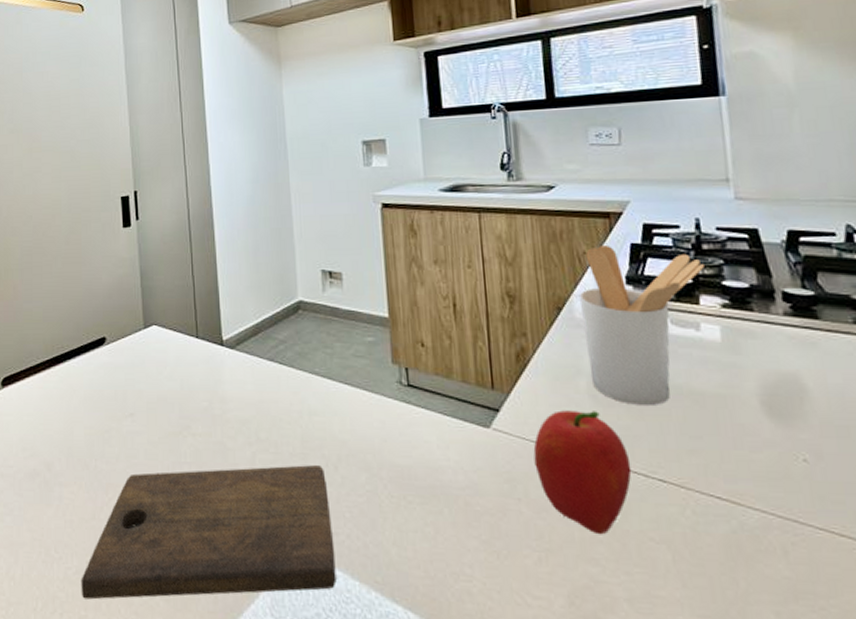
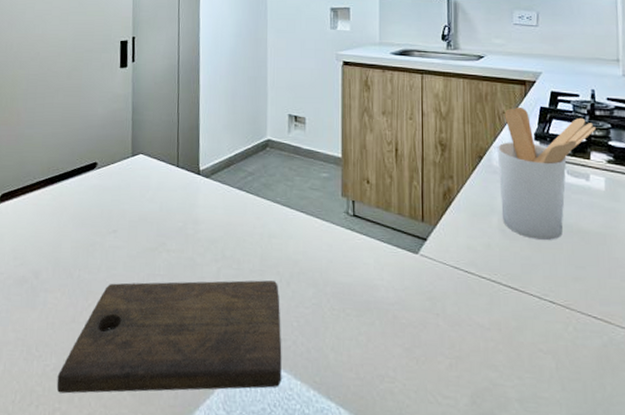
fruit: present [533,410,632,535] -> none [452,241,529,346]

